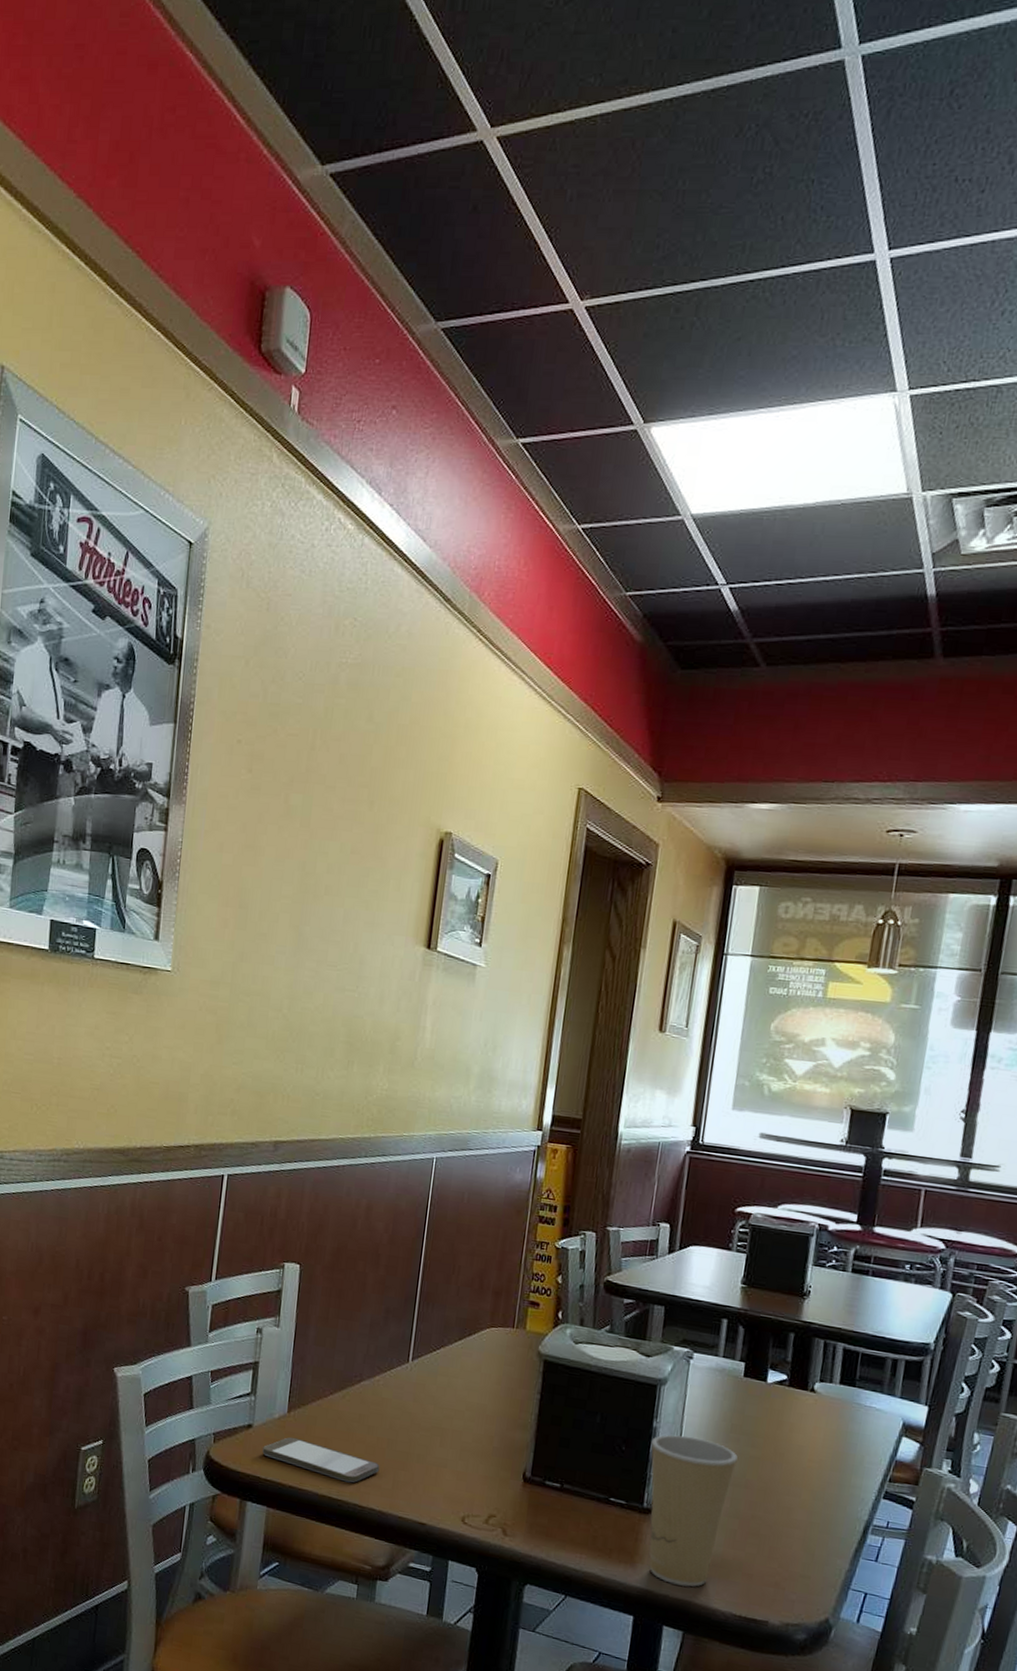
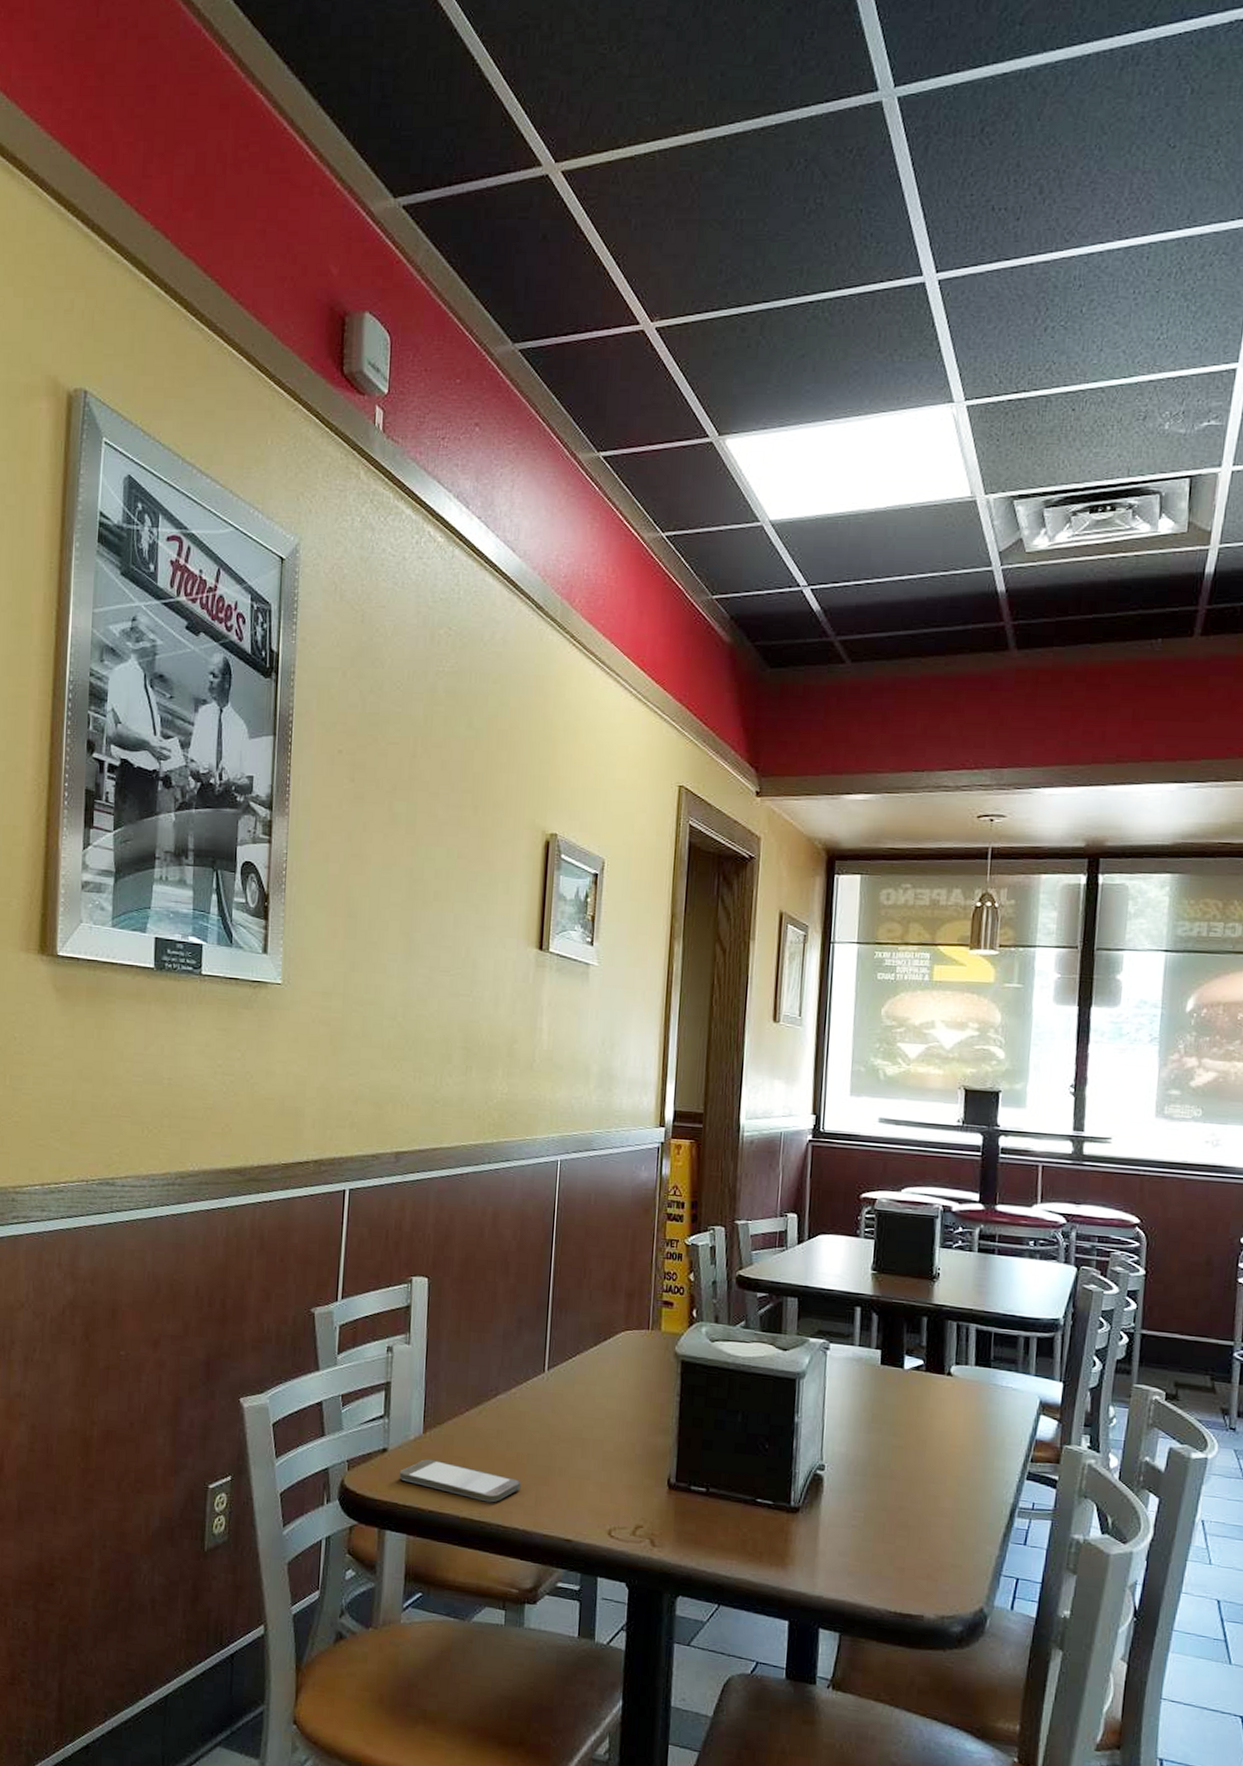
paper cup: present [649,1434,738,1587] -> none [794,1429,881,1586]

